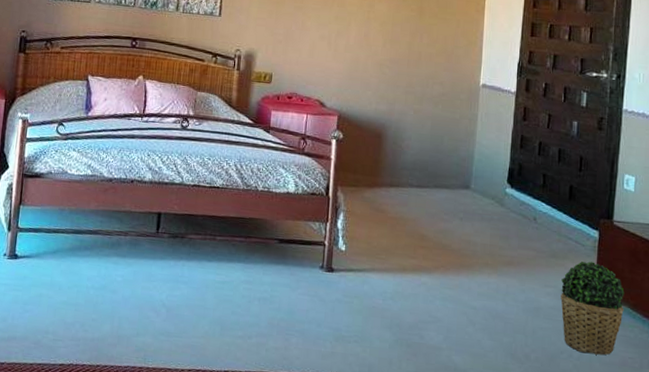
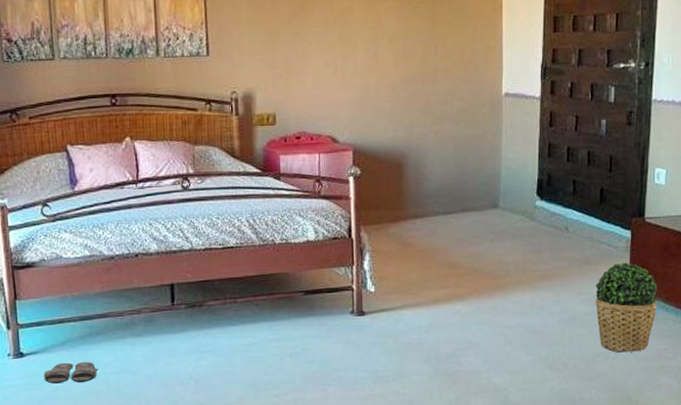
slippers: none [31,270,81,292] -> present [43,361,98,384]

